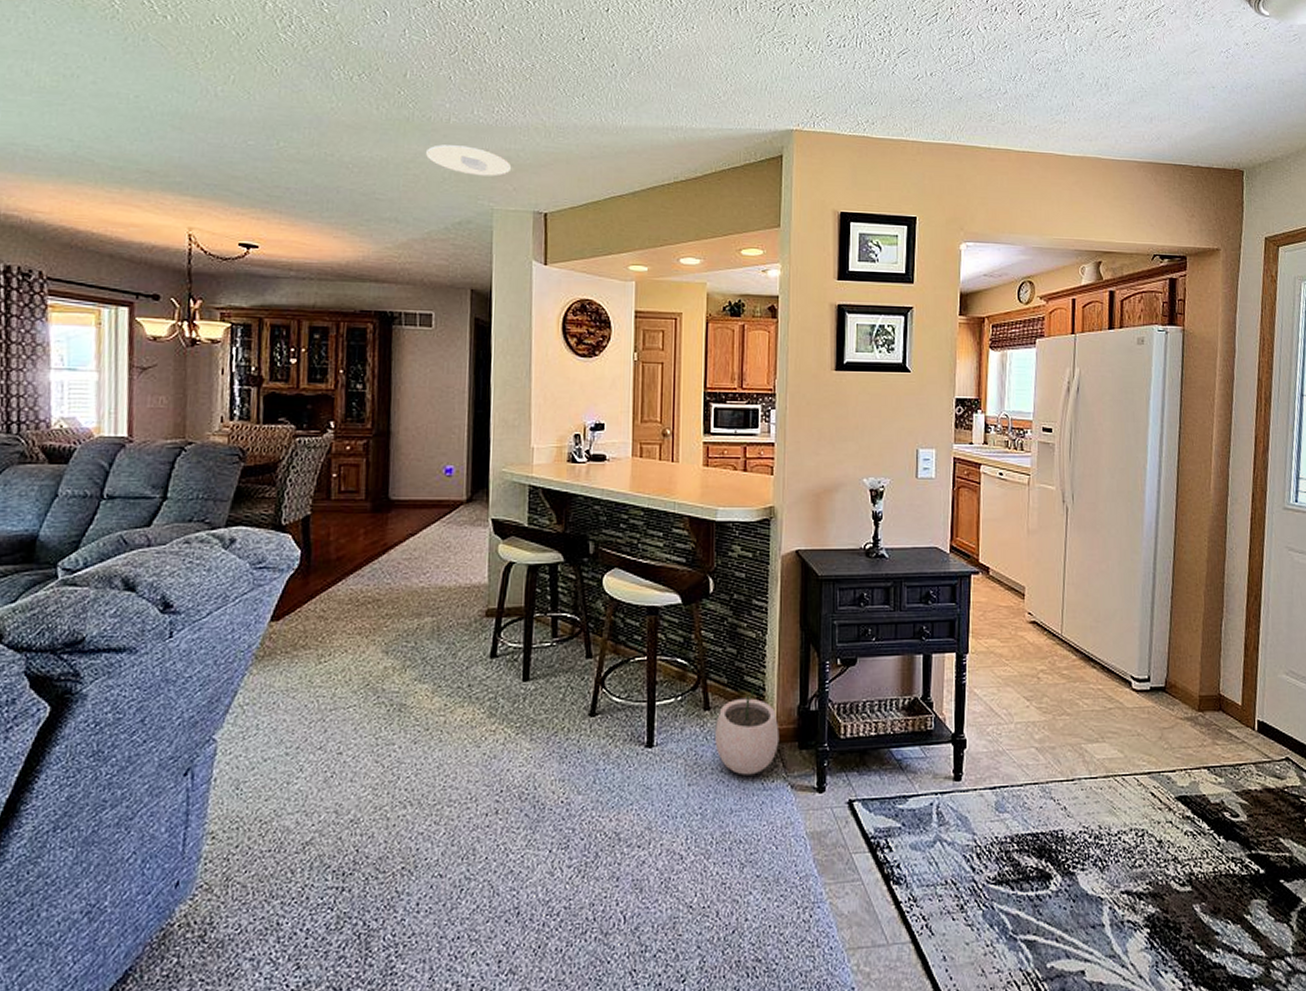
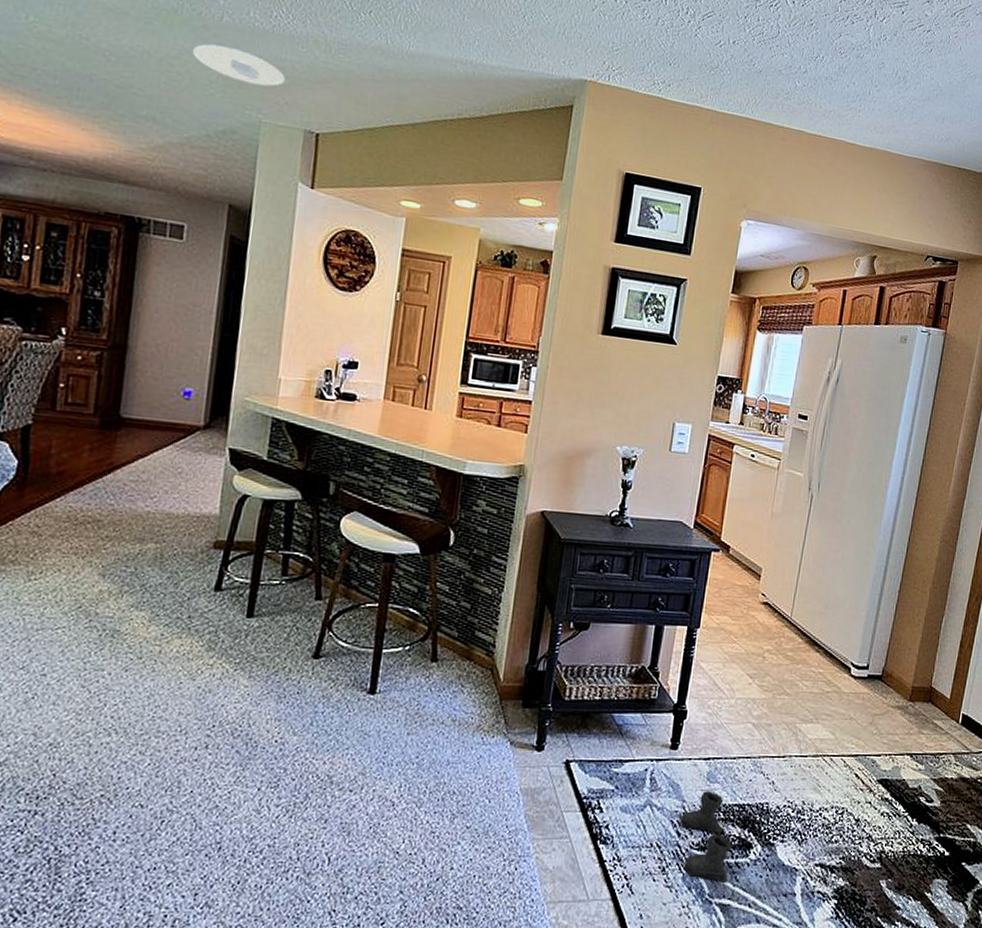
plant pot: present [715,688,779,775] -> none [438,644,505,729]
boots: none [972,822,1030,918] -> present [679,791,732,883]

